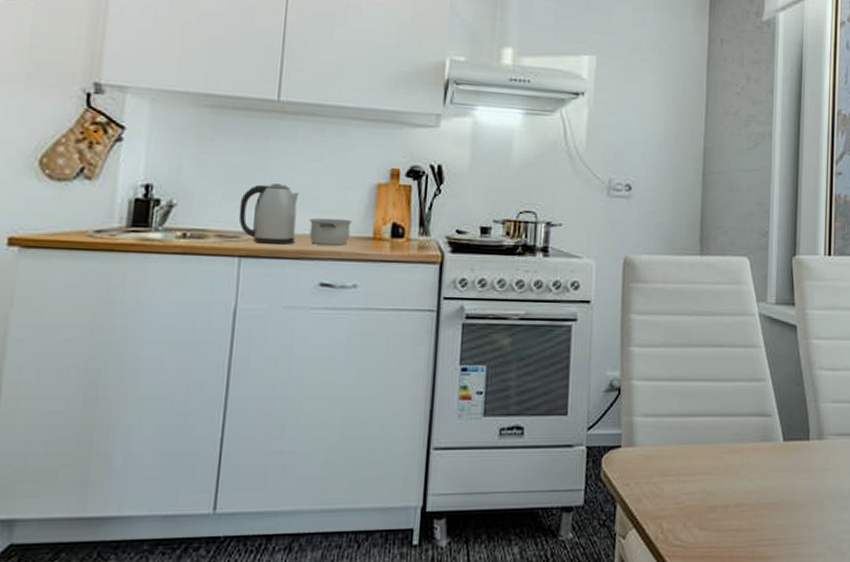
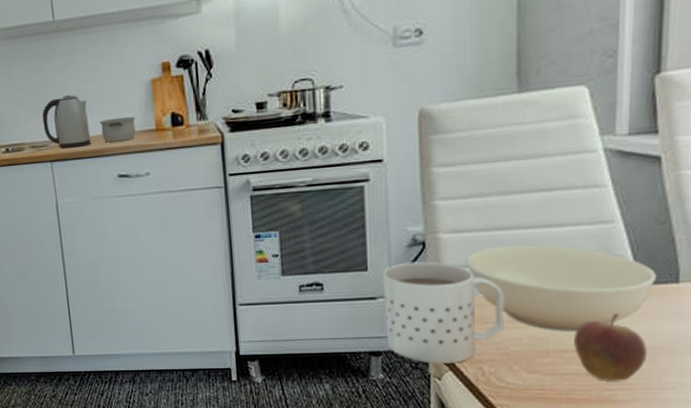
mug: none [578,408,683,521] -> present [382,261,505,364]
bowl: none [654,397,795,485] -> present [466,245,657,331]
fruit: none [735,468,789,537] -> present [574,314,648,381]

